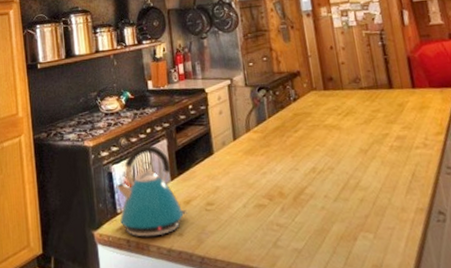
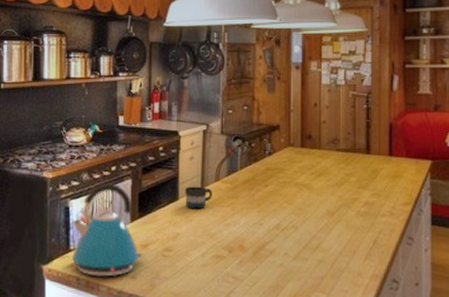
mug: none [218,138,245,161] -> present [185,186,212,208]

